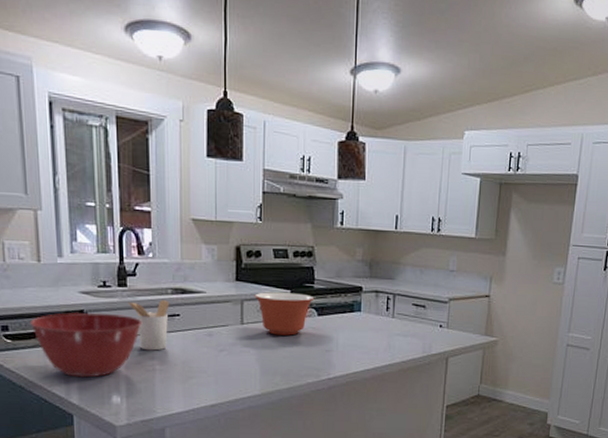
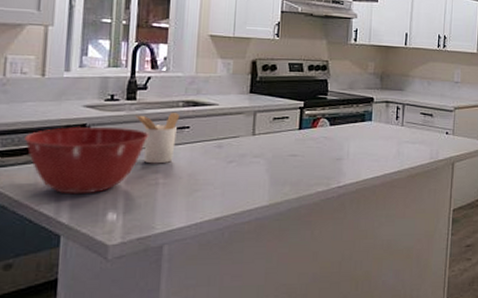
mixing bowl: present [255,292,315,336] -> none [268,103,327,145]

